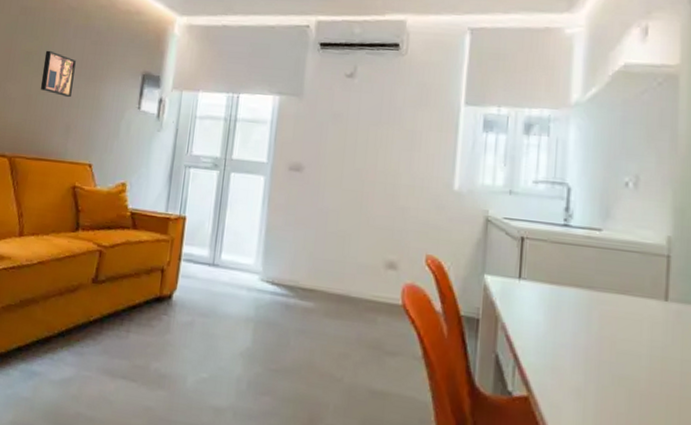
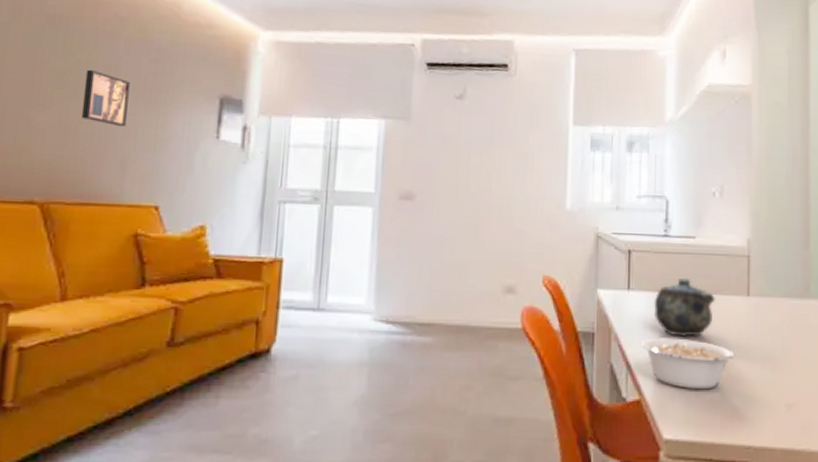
legume: none [532,333,646,398] -> present [641,338,735,390]
teapot: none [548,271,623,339] -> present [653,277,715,337]

